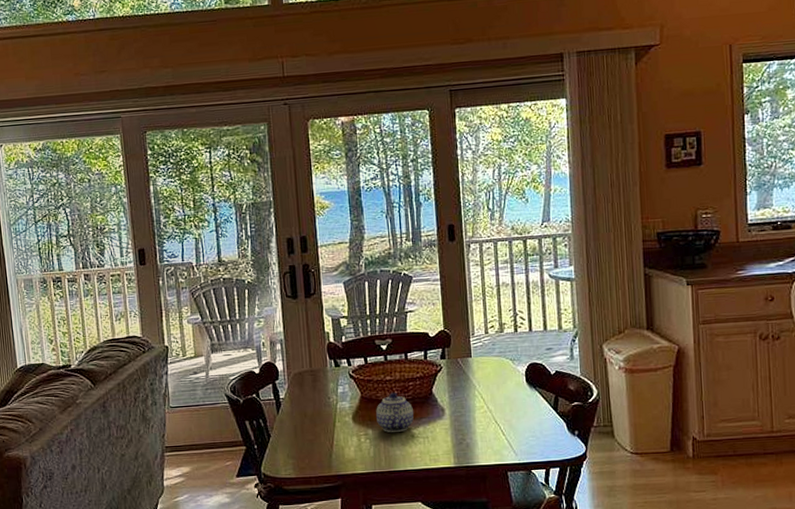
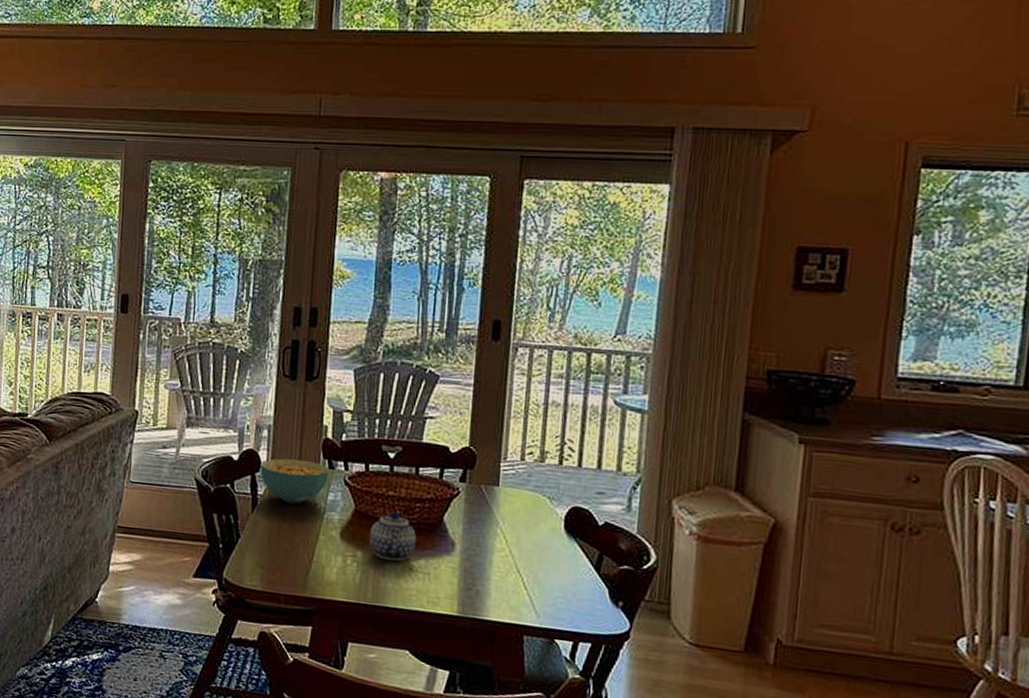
cereal bowl: none [279,363,336,401] -> present [260,458,330,504]

